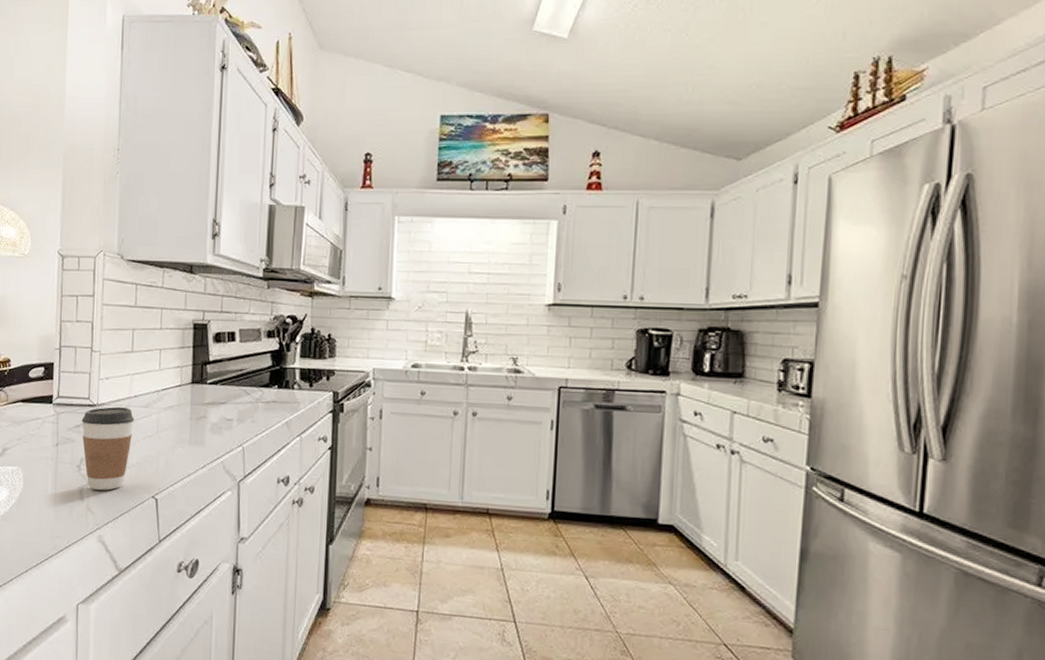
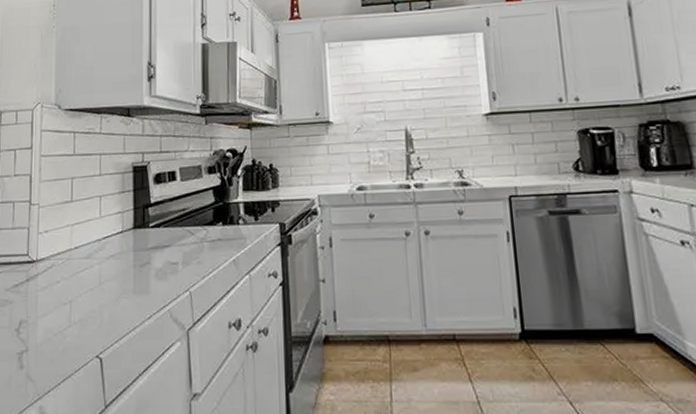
coffee cup: present [81,406,134,491] -> none [20,260,75,355]

